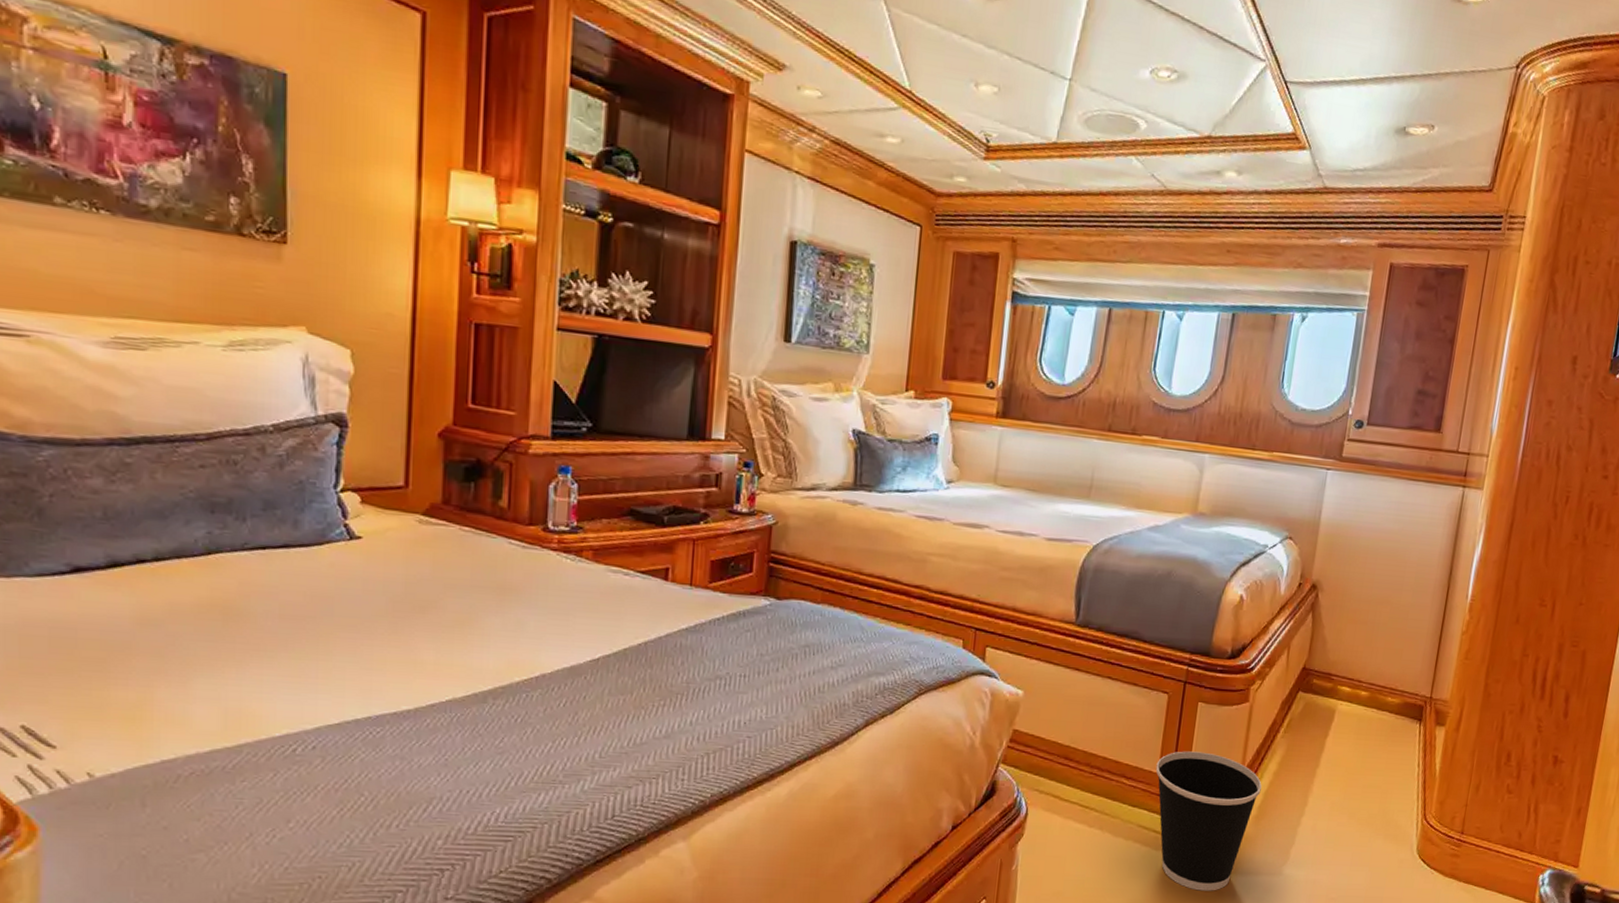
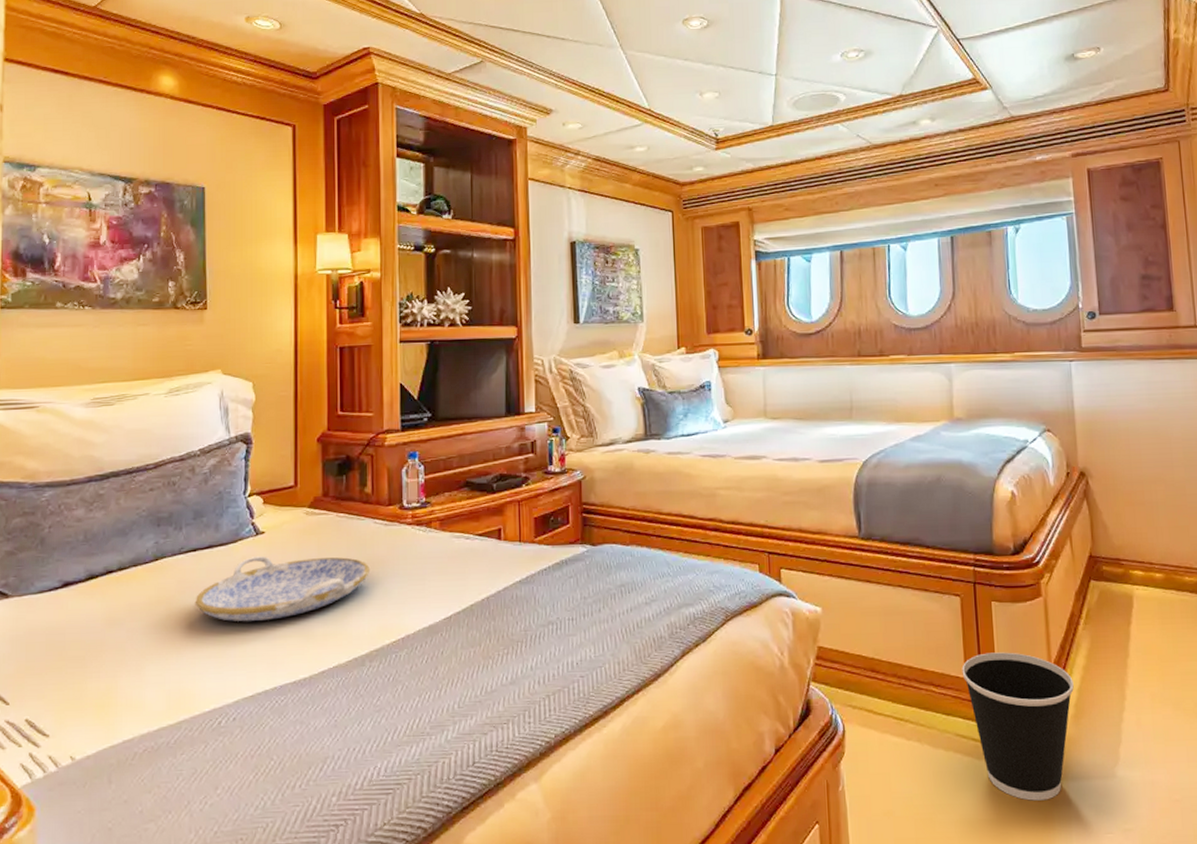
serving tray: none [263,564,501,641] -> present [195,556,371,622]

